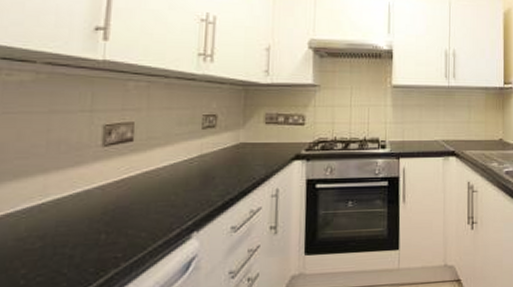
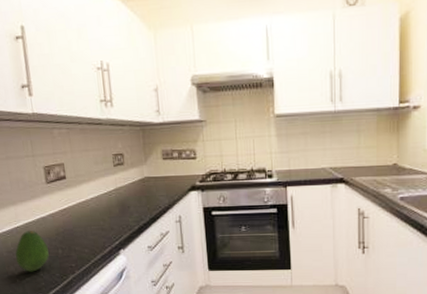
fruit: none [26,207,85,268] -> present [15,230,49,272]

